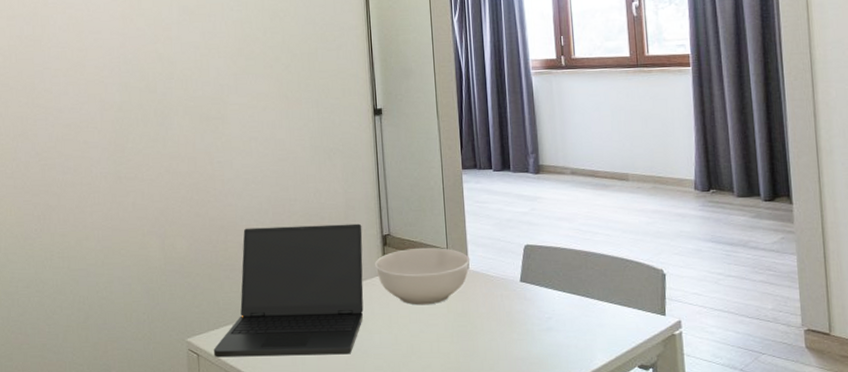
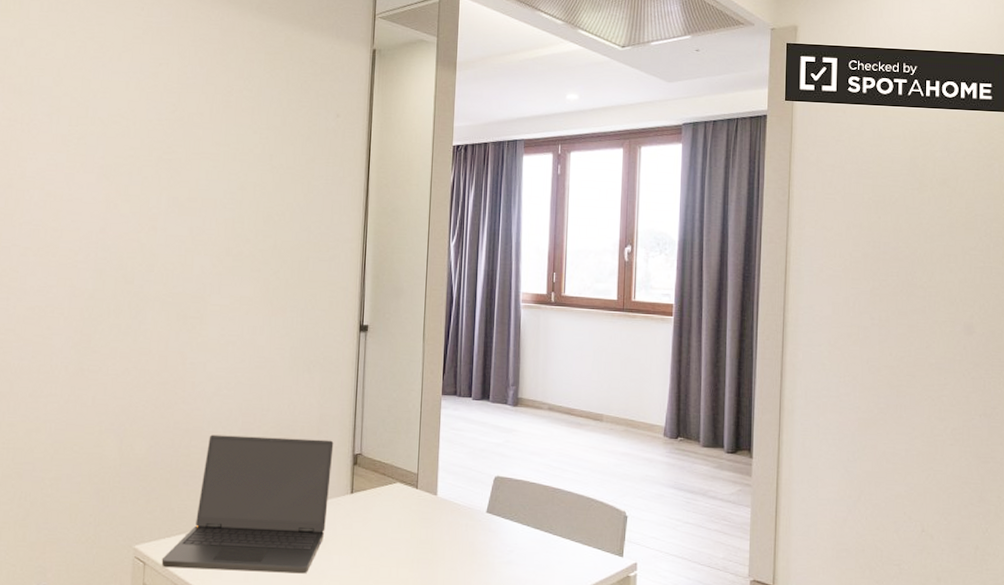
bowl: present [375,247,470,306] -> none [342,470,440,529]

